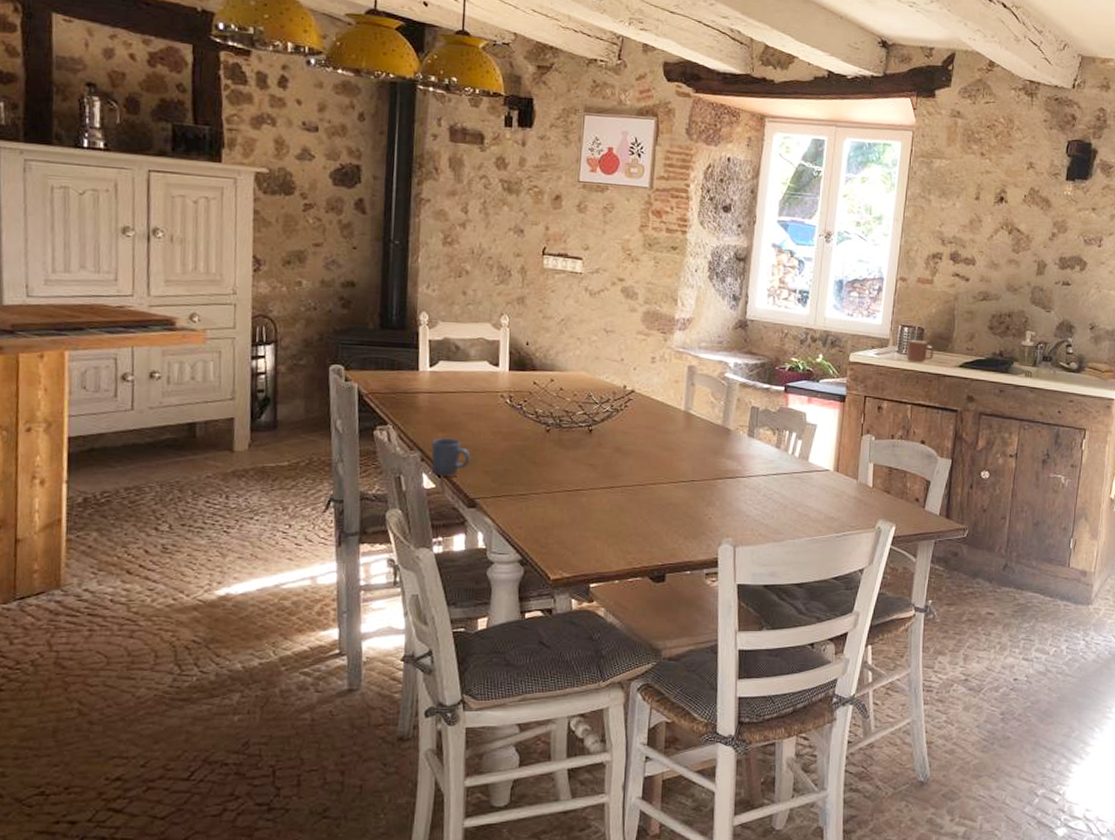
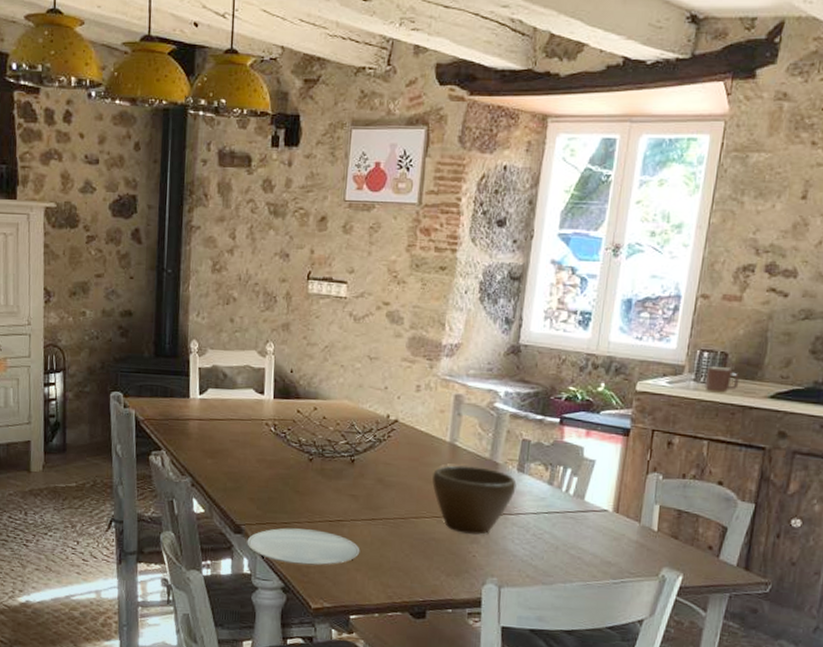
mug: present [431,437,471,477] -> none [200,463,237,503]
plate: none [481,499,600,537] -> present [247,528,360,566]
bowl: none [669,431,747,497] -> present [432,465,517,535]

